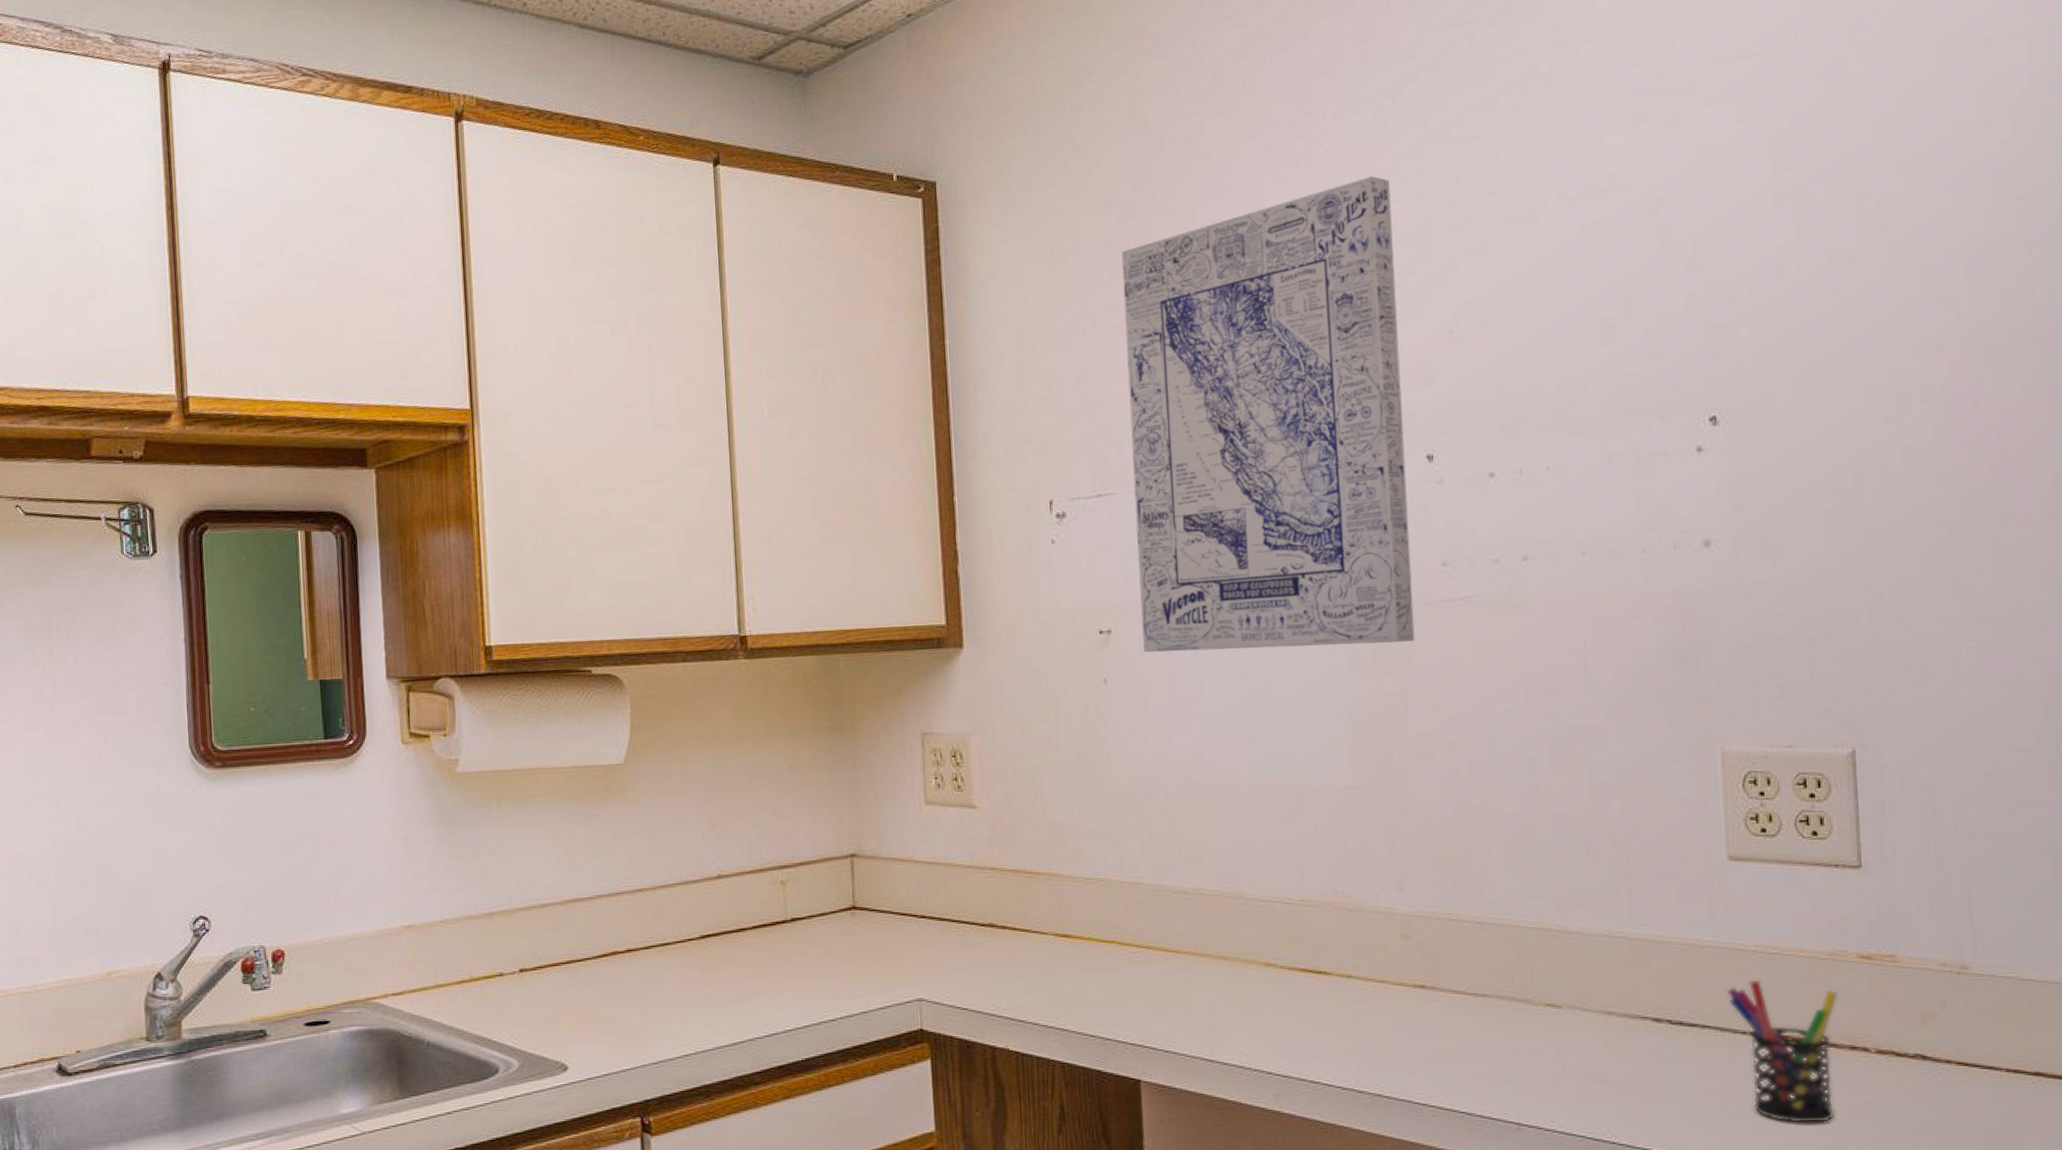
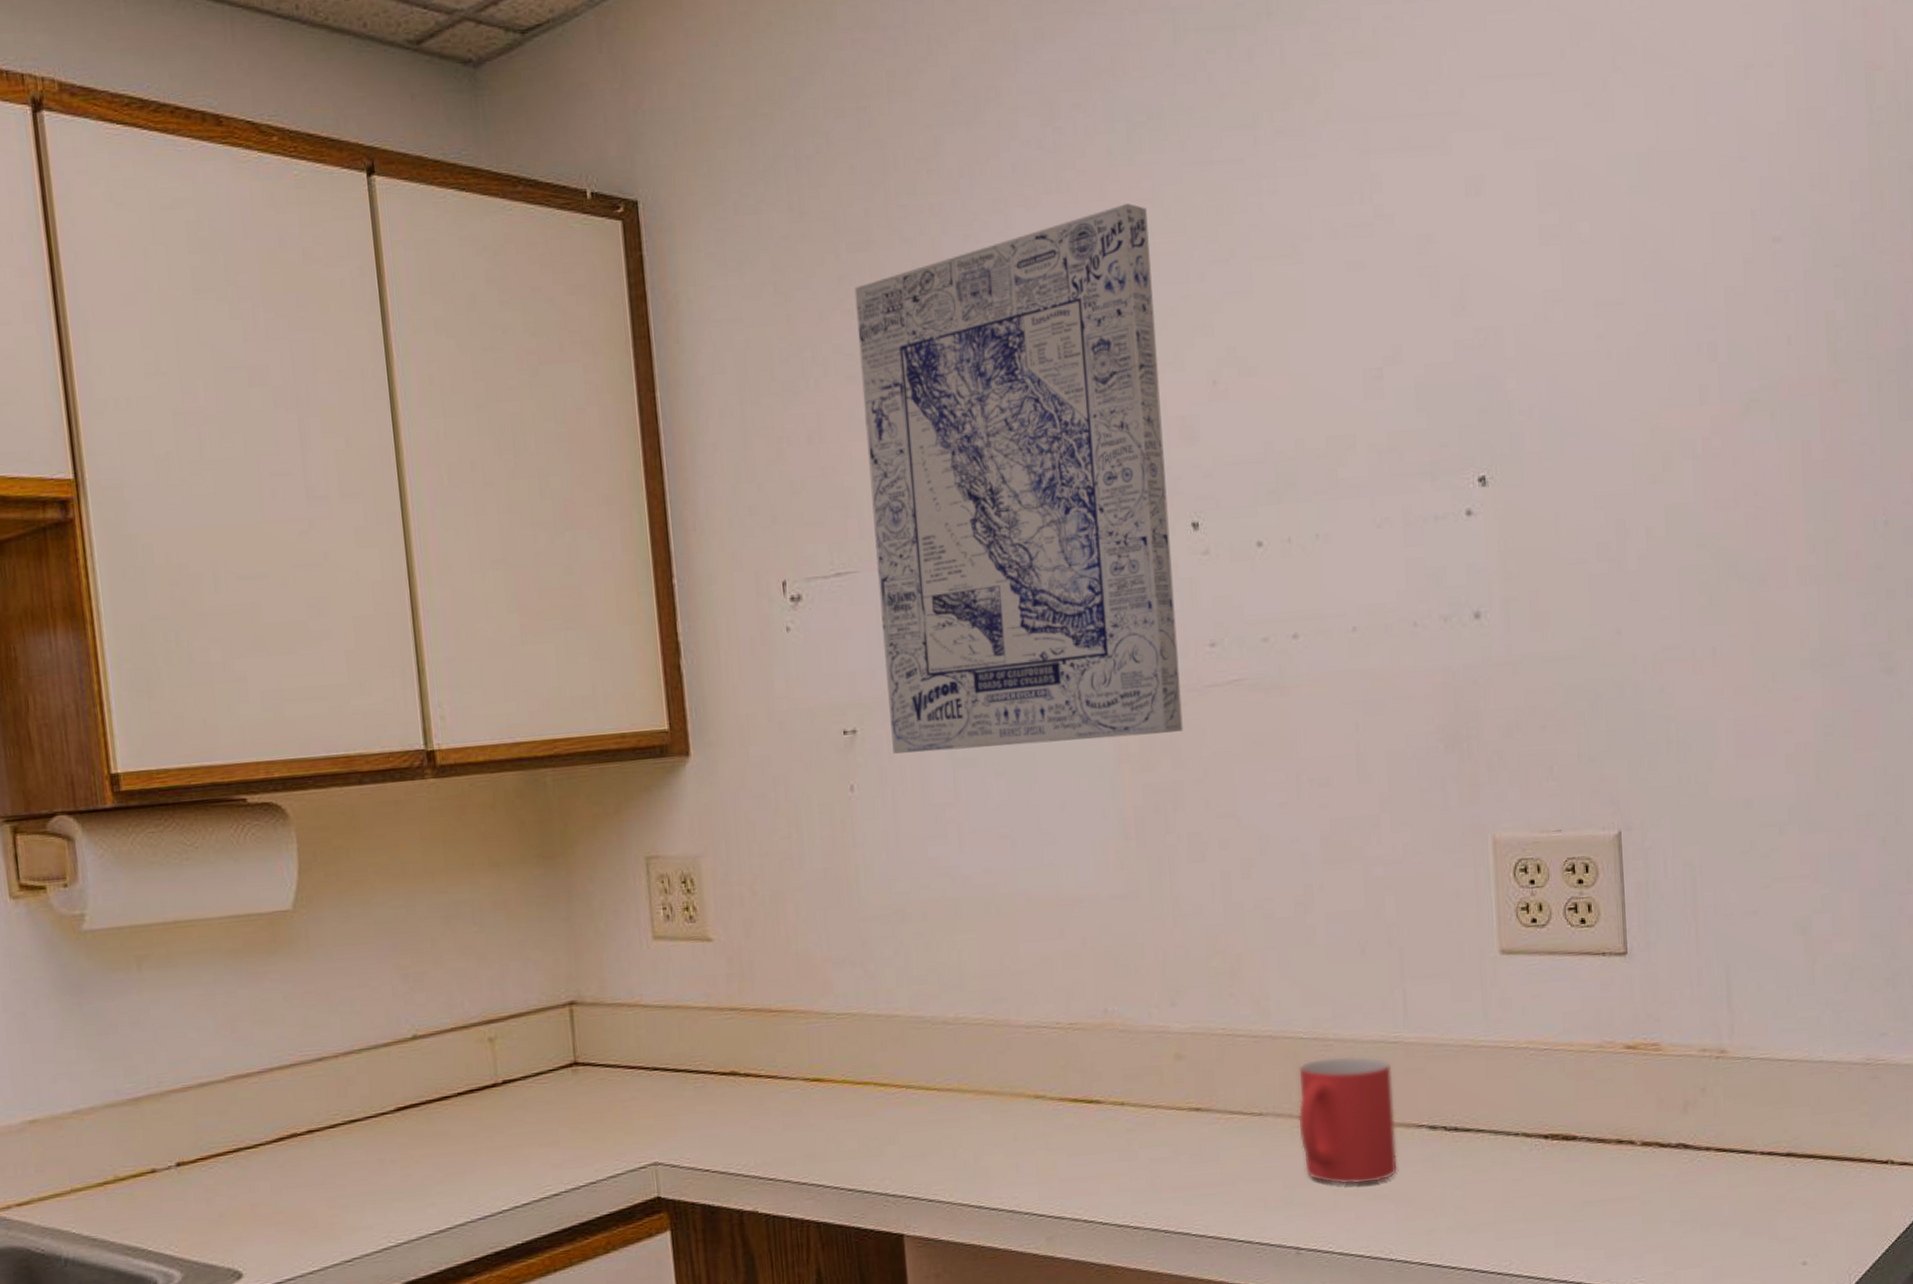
mug: none [1521,946,1622,1069] -> present [1298,1055,1398,1185]
pen holder: present [1728,979,1838,1124] -> none [1501,1078,1606,1224]

